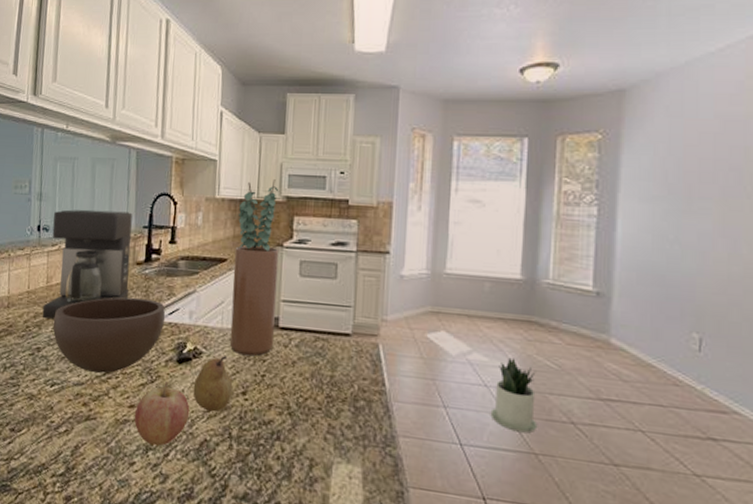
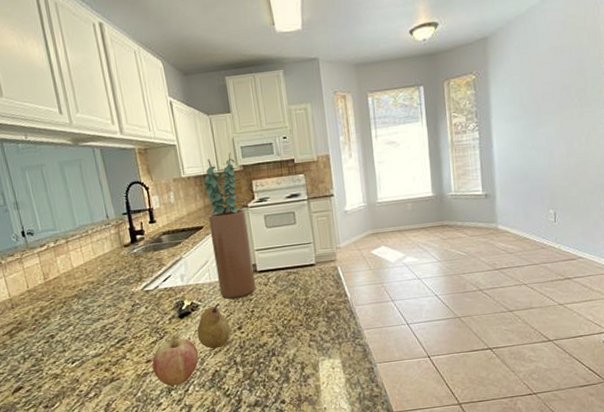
coffee maker: present [42,209,132,319] -> none [34,204,124,310]
bowl: present [53,297,166,373] -> none [59,273,161,344]
planter: present [490,357,538,434] -> none [424,254,458,306]

